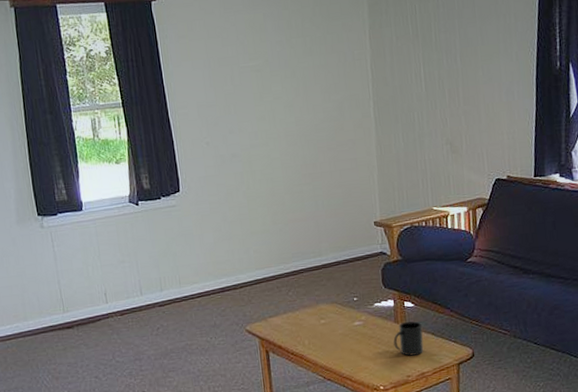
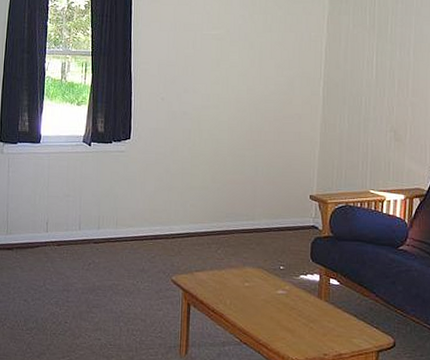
mug: present [393,321,424,356] -> none [314,299,346,335]

